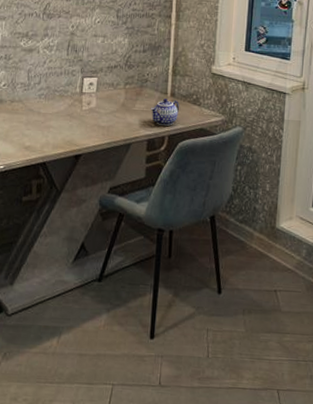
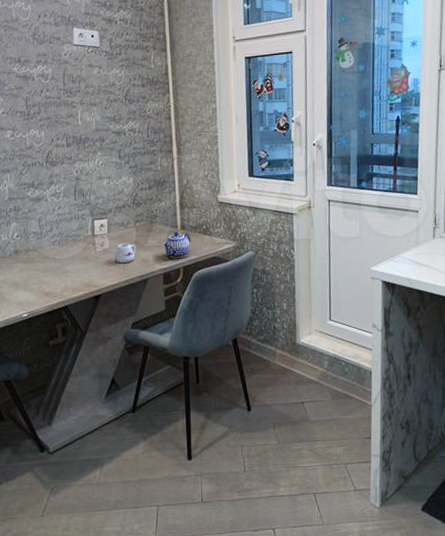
mug: none [99,104,123,125] -> present [114,243,137,264]

